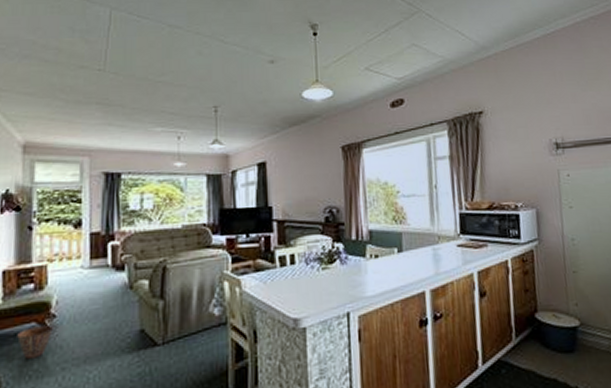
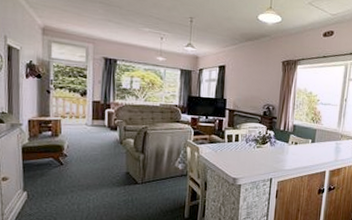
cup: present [17,325,55,359] -> none [40,161,66,182]

